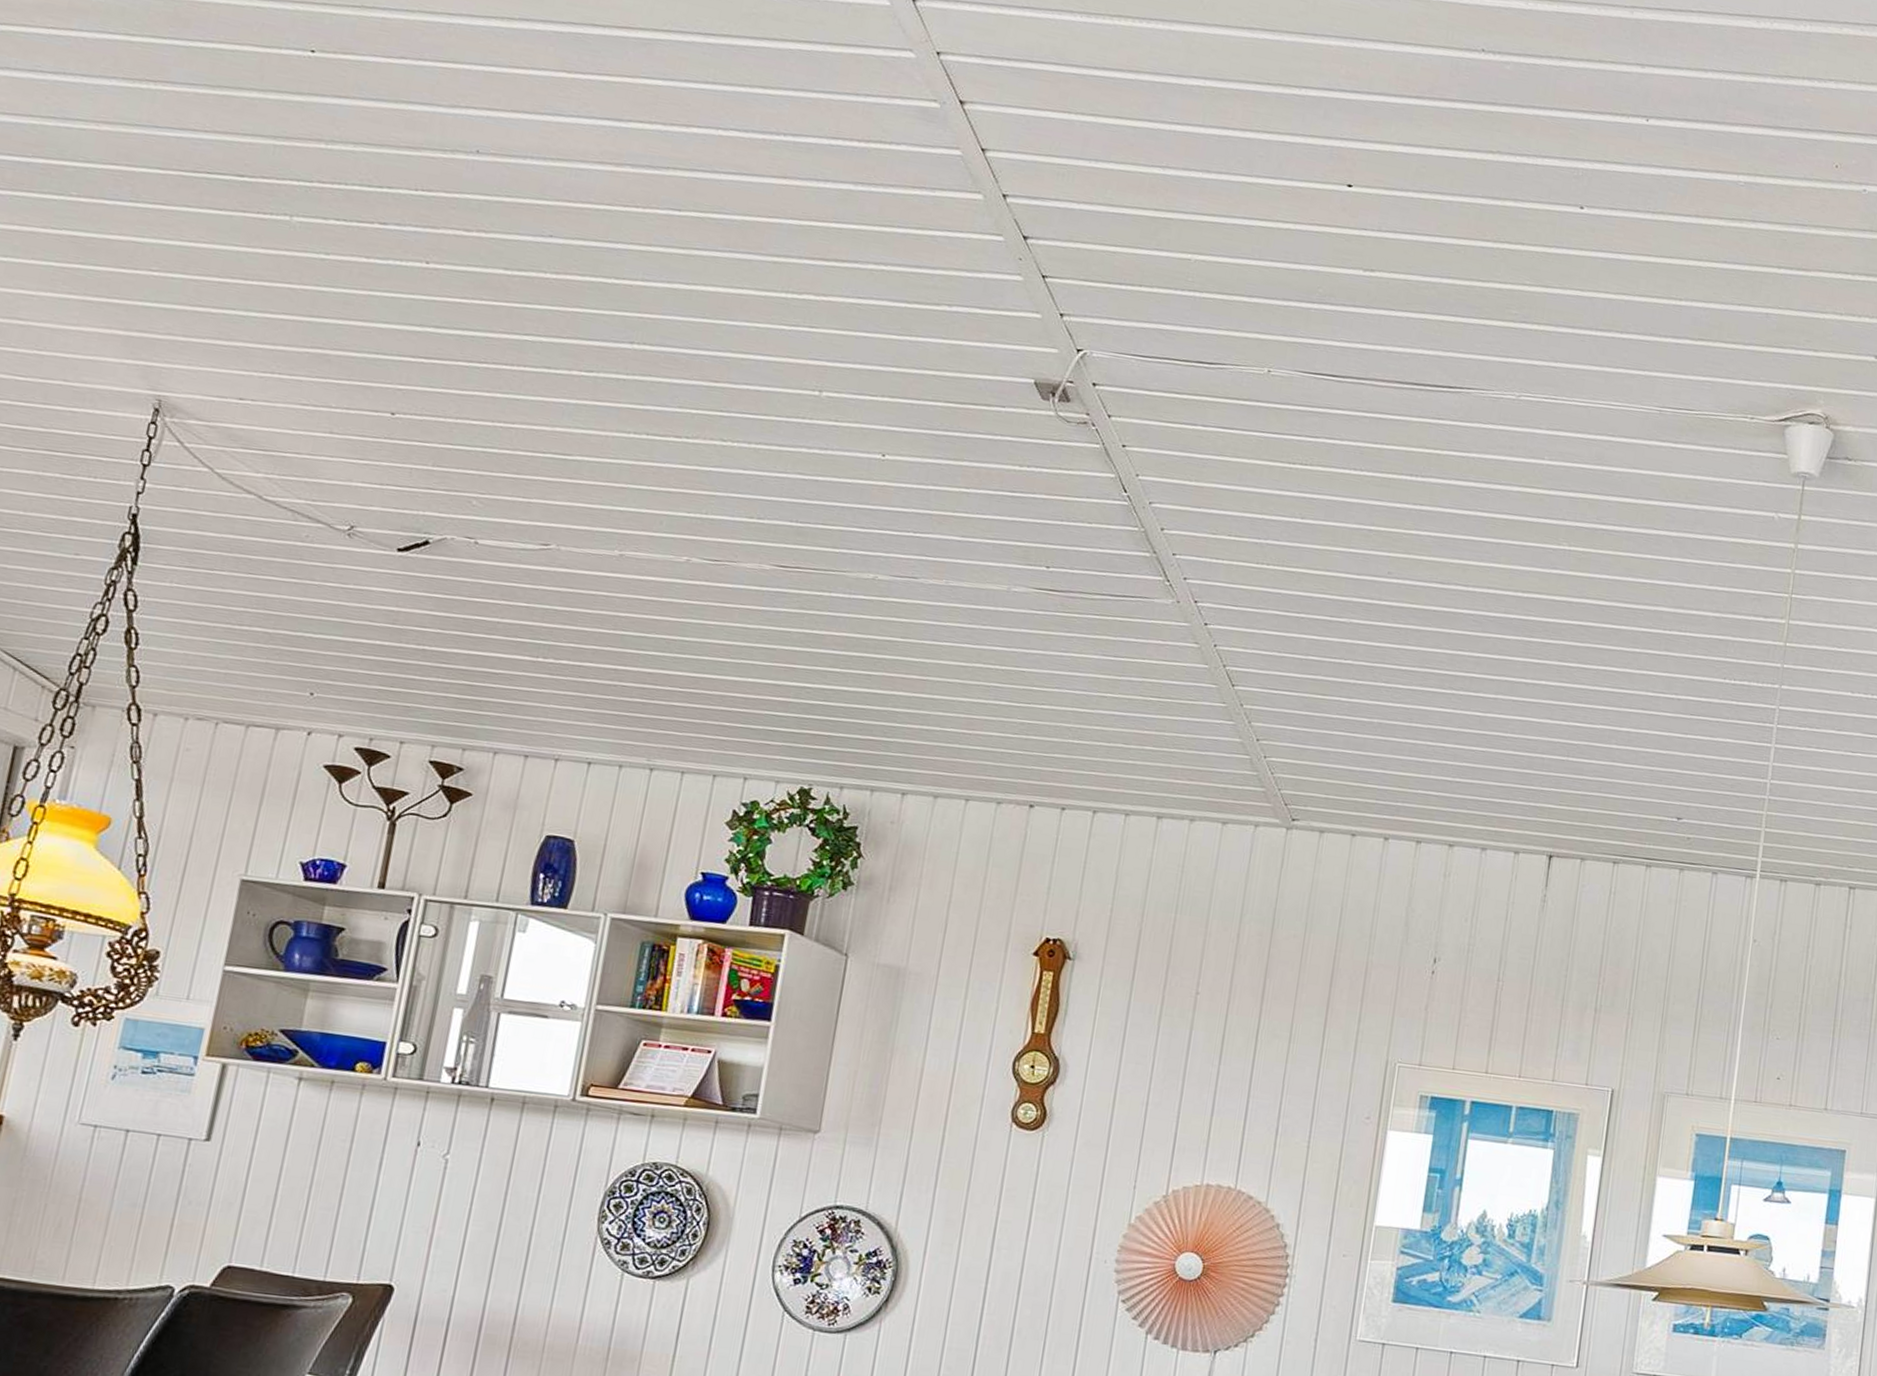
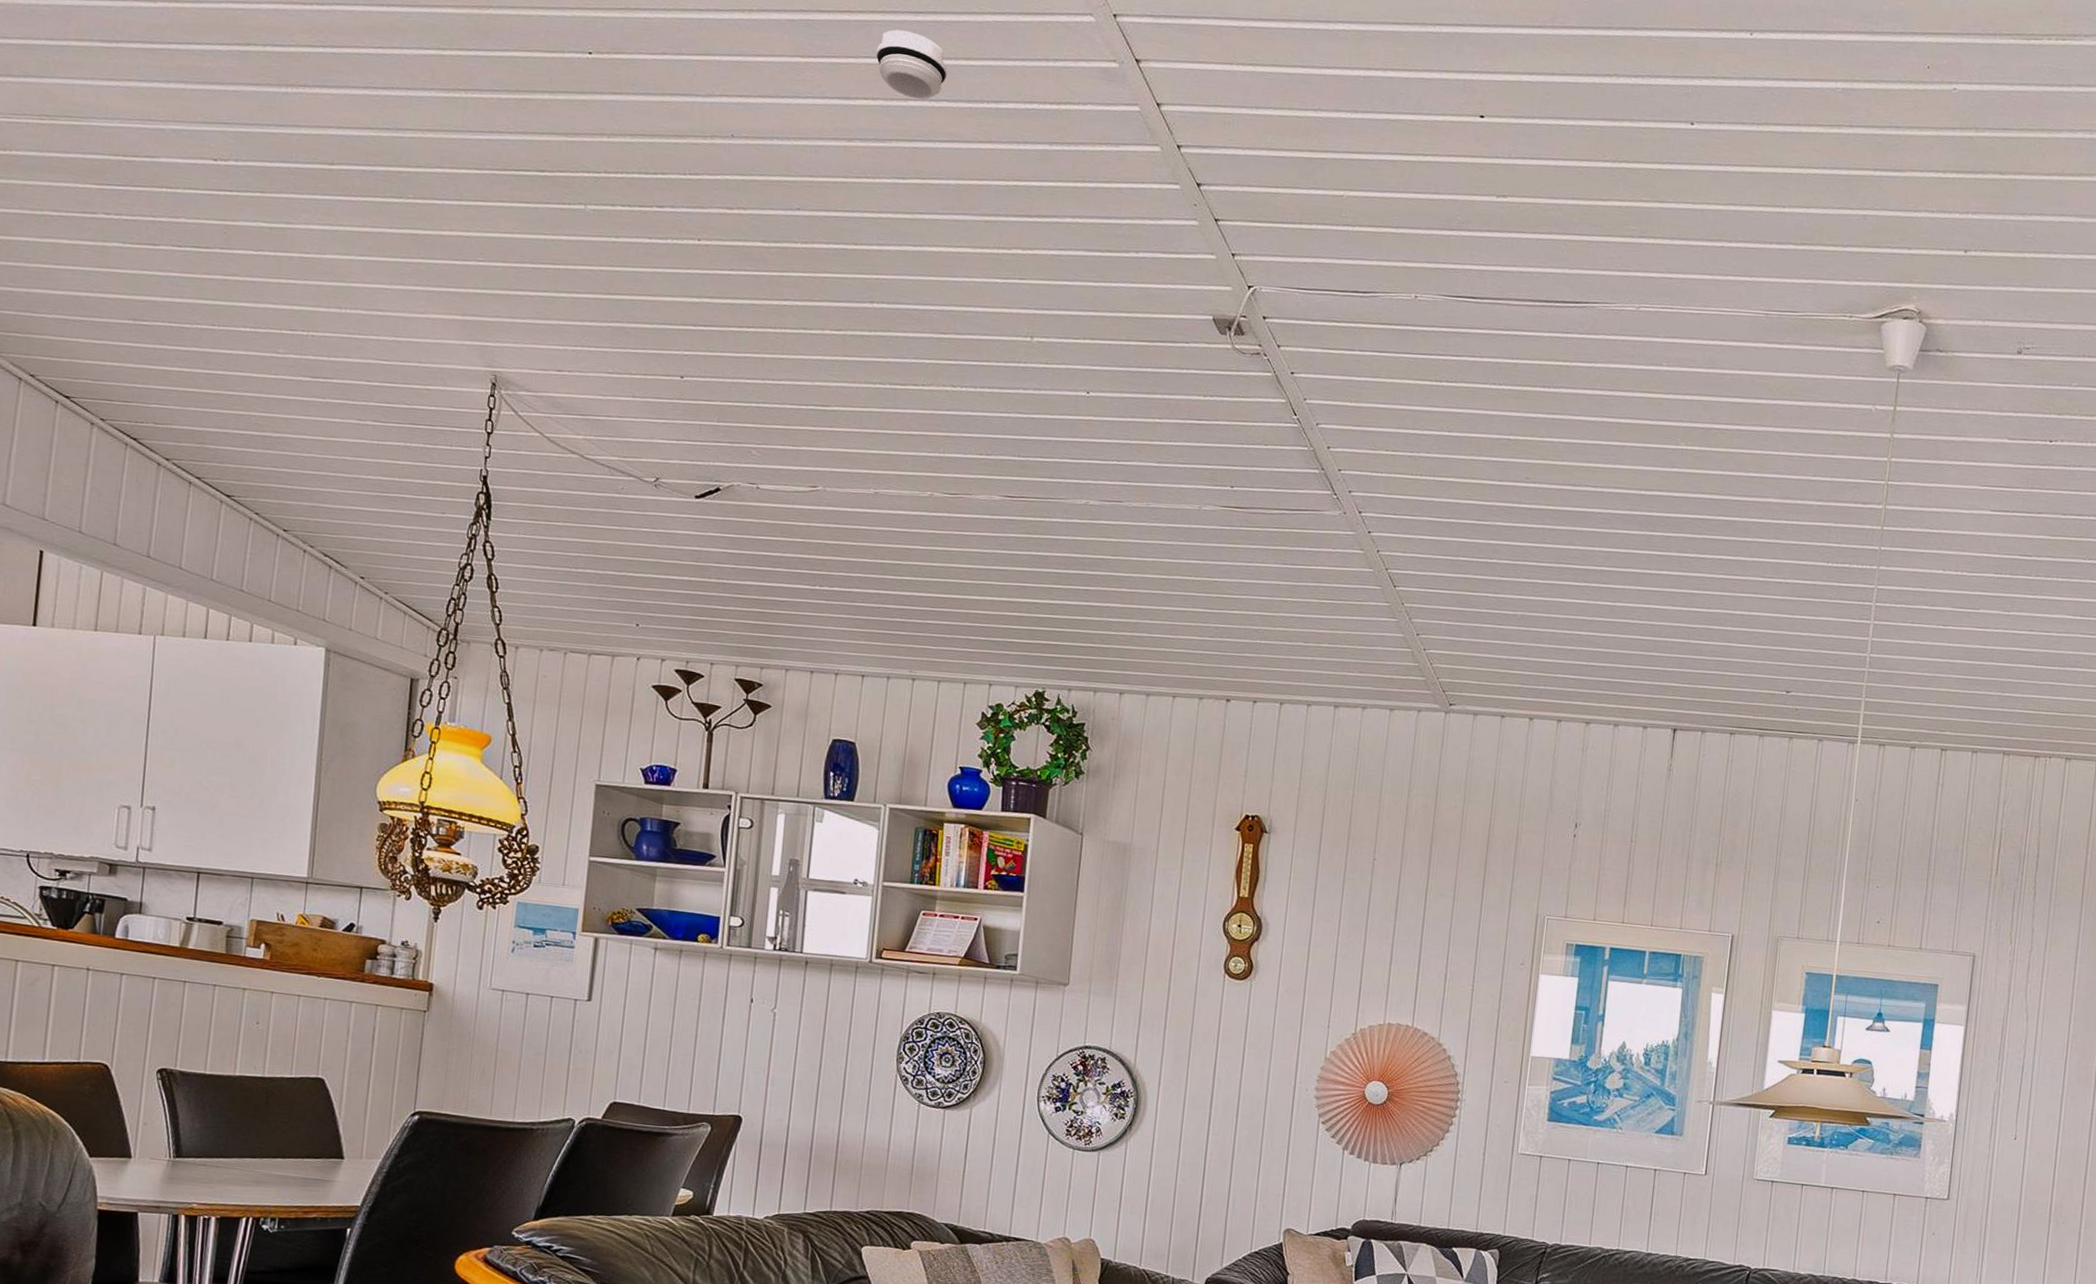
smoke detector: none [656,50,740,127] -> present [876,29,948,100]

